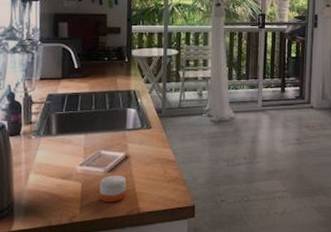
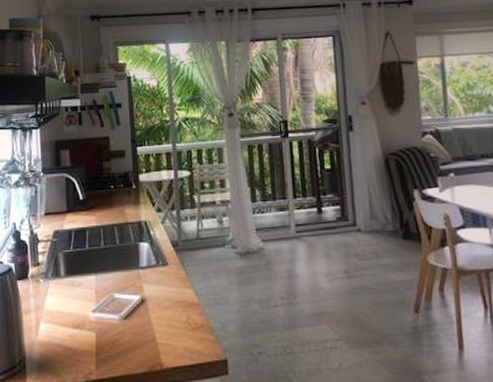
candle: present [99,175,127,203] -> none [115,322,146,356]

